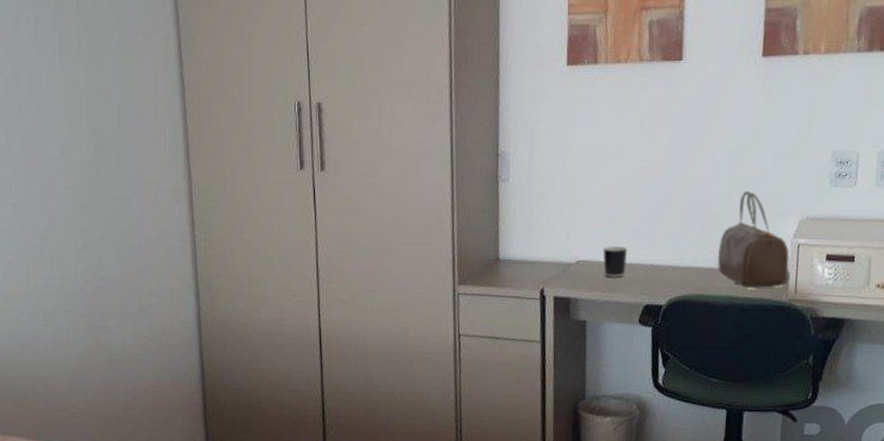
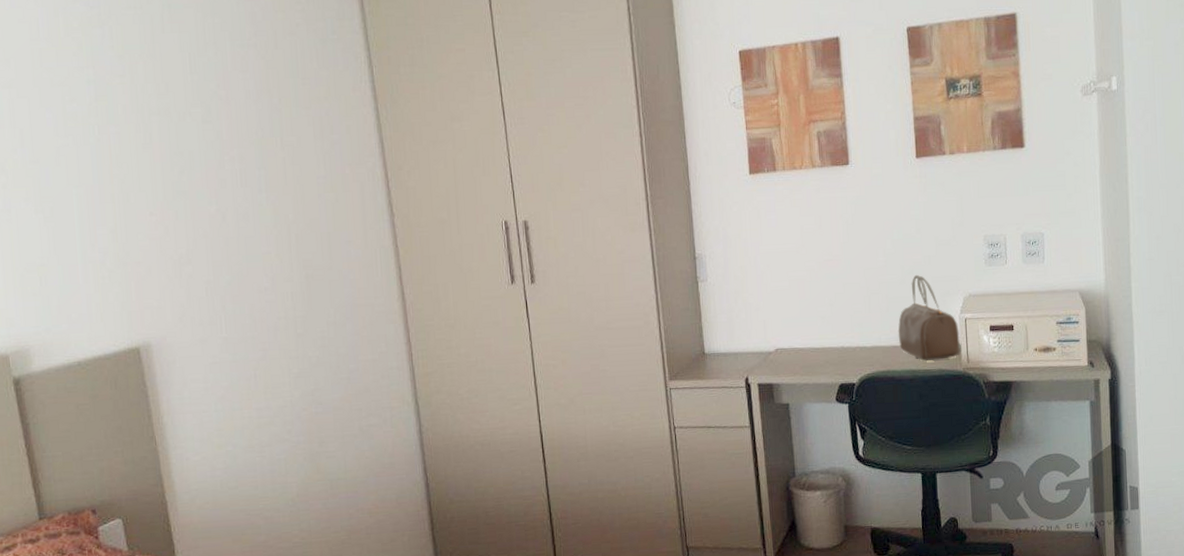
mug: present [602,246,628,278] -> none [797,333,820,362]

